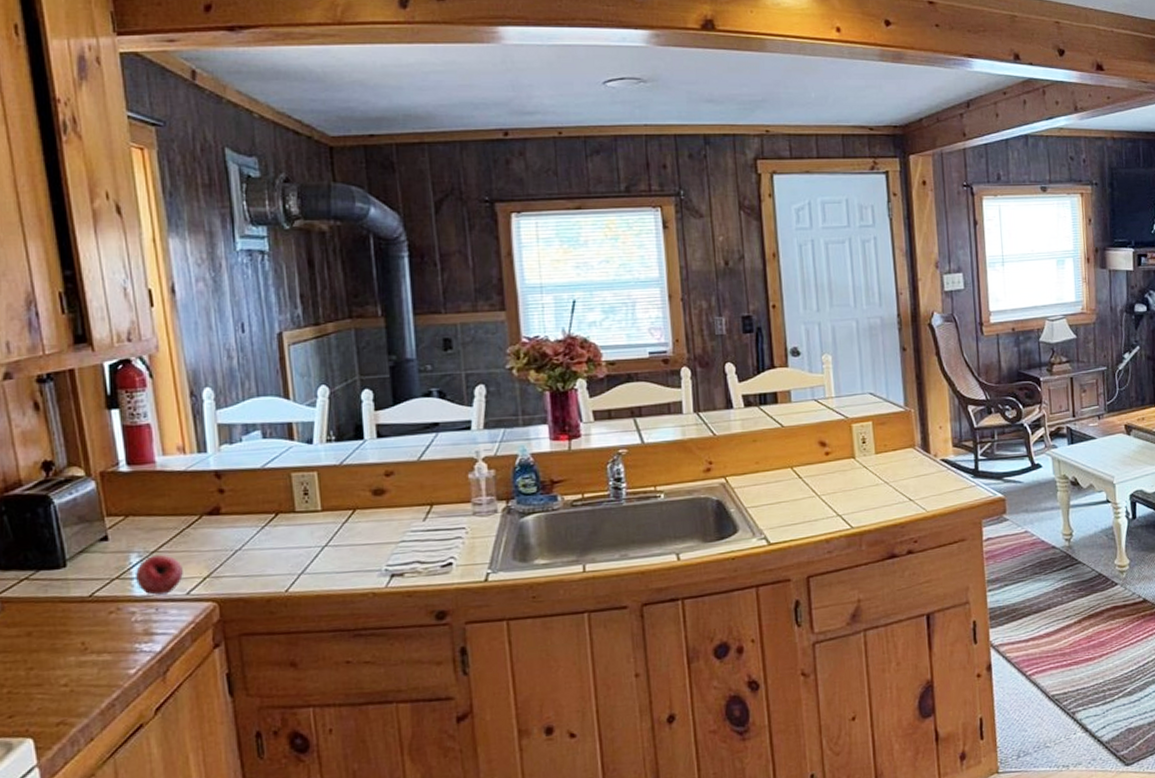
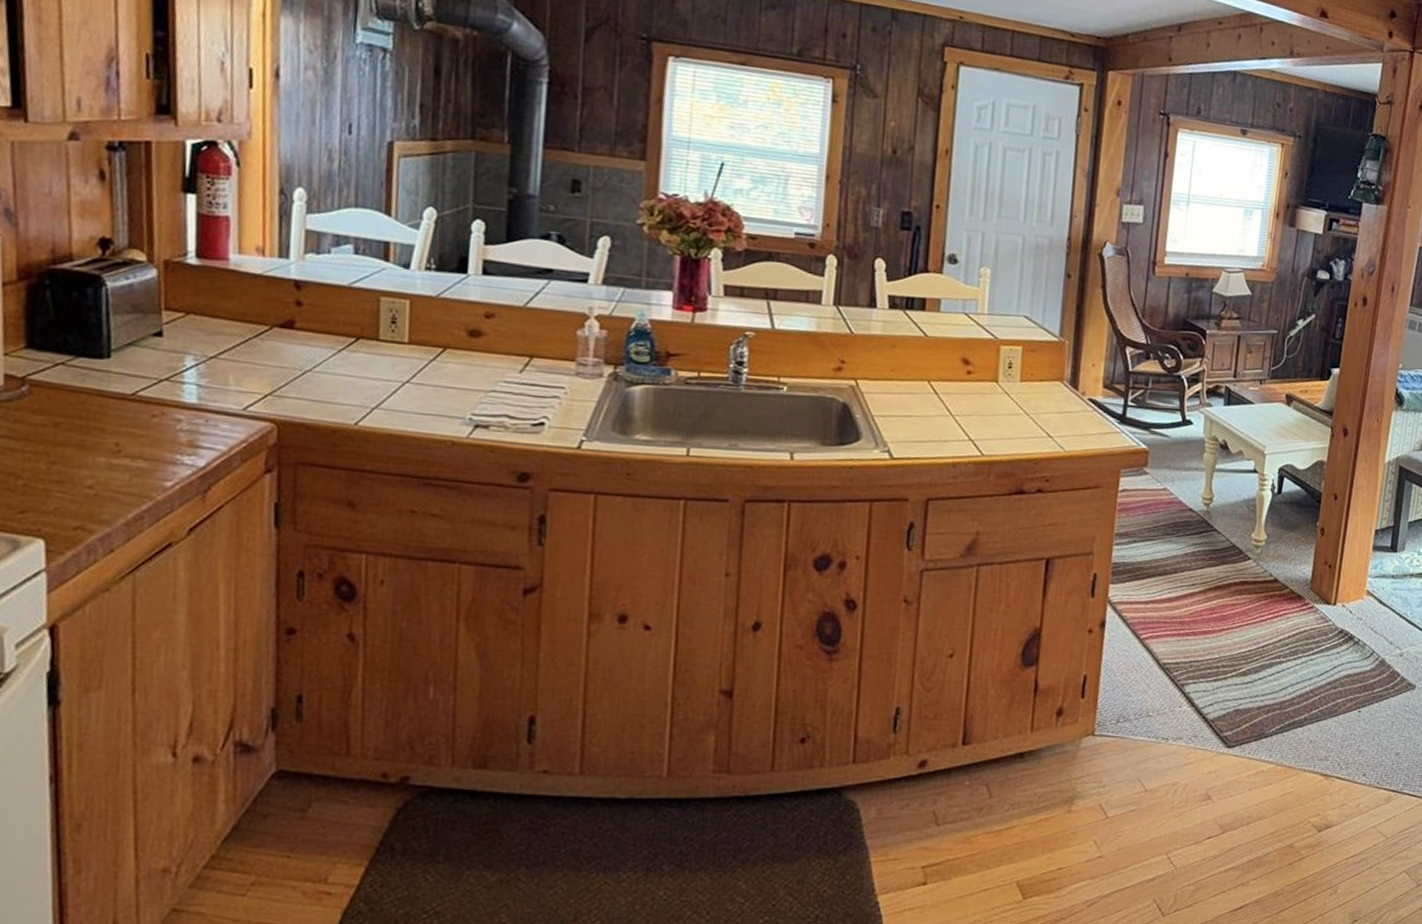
fruit: present [136,555,183,595] -> none [188,362,243,406]

